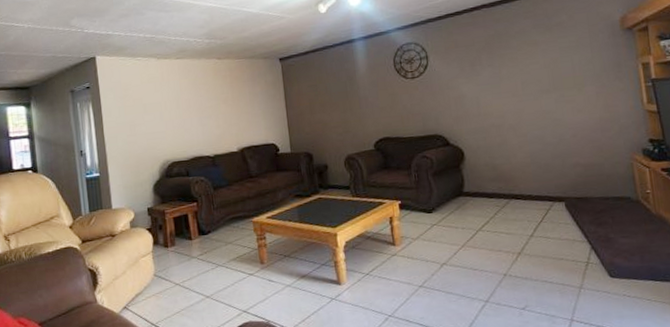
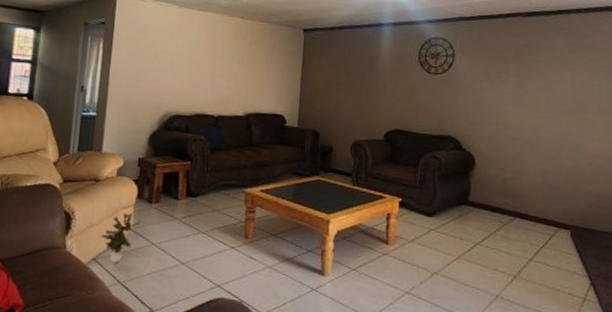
potted plant: none [126,260,162,308] -> present [100,213,141,263]

